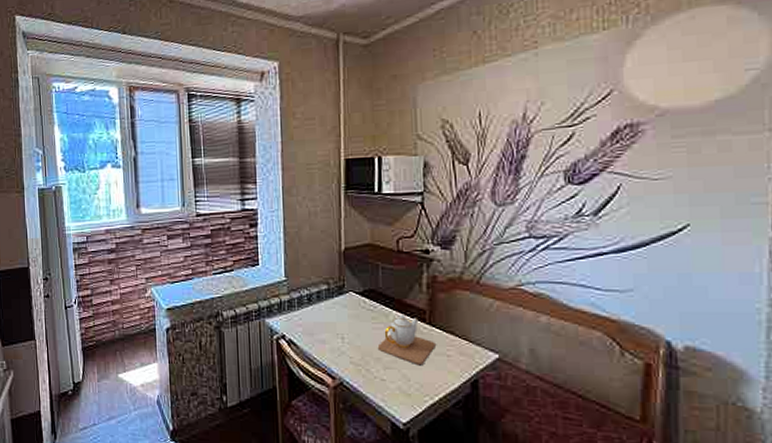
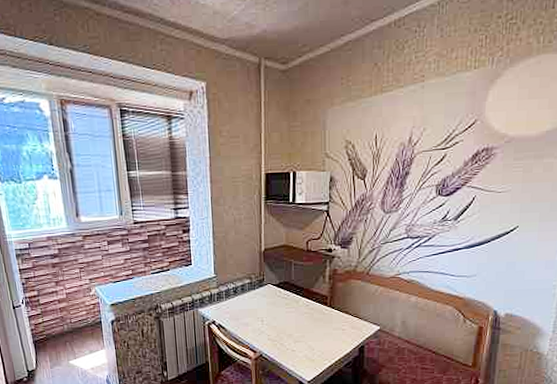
teapot: present [377,314,435,366] -> none [289,300,334,338]

